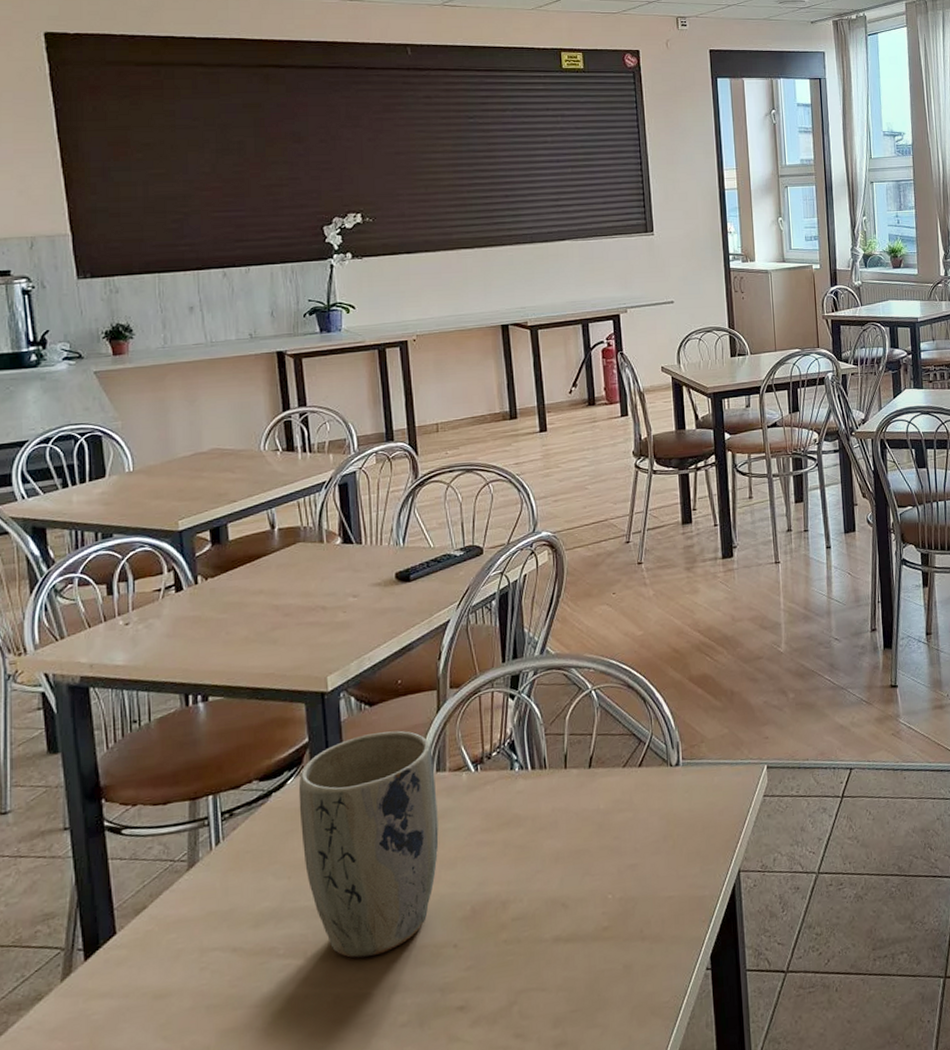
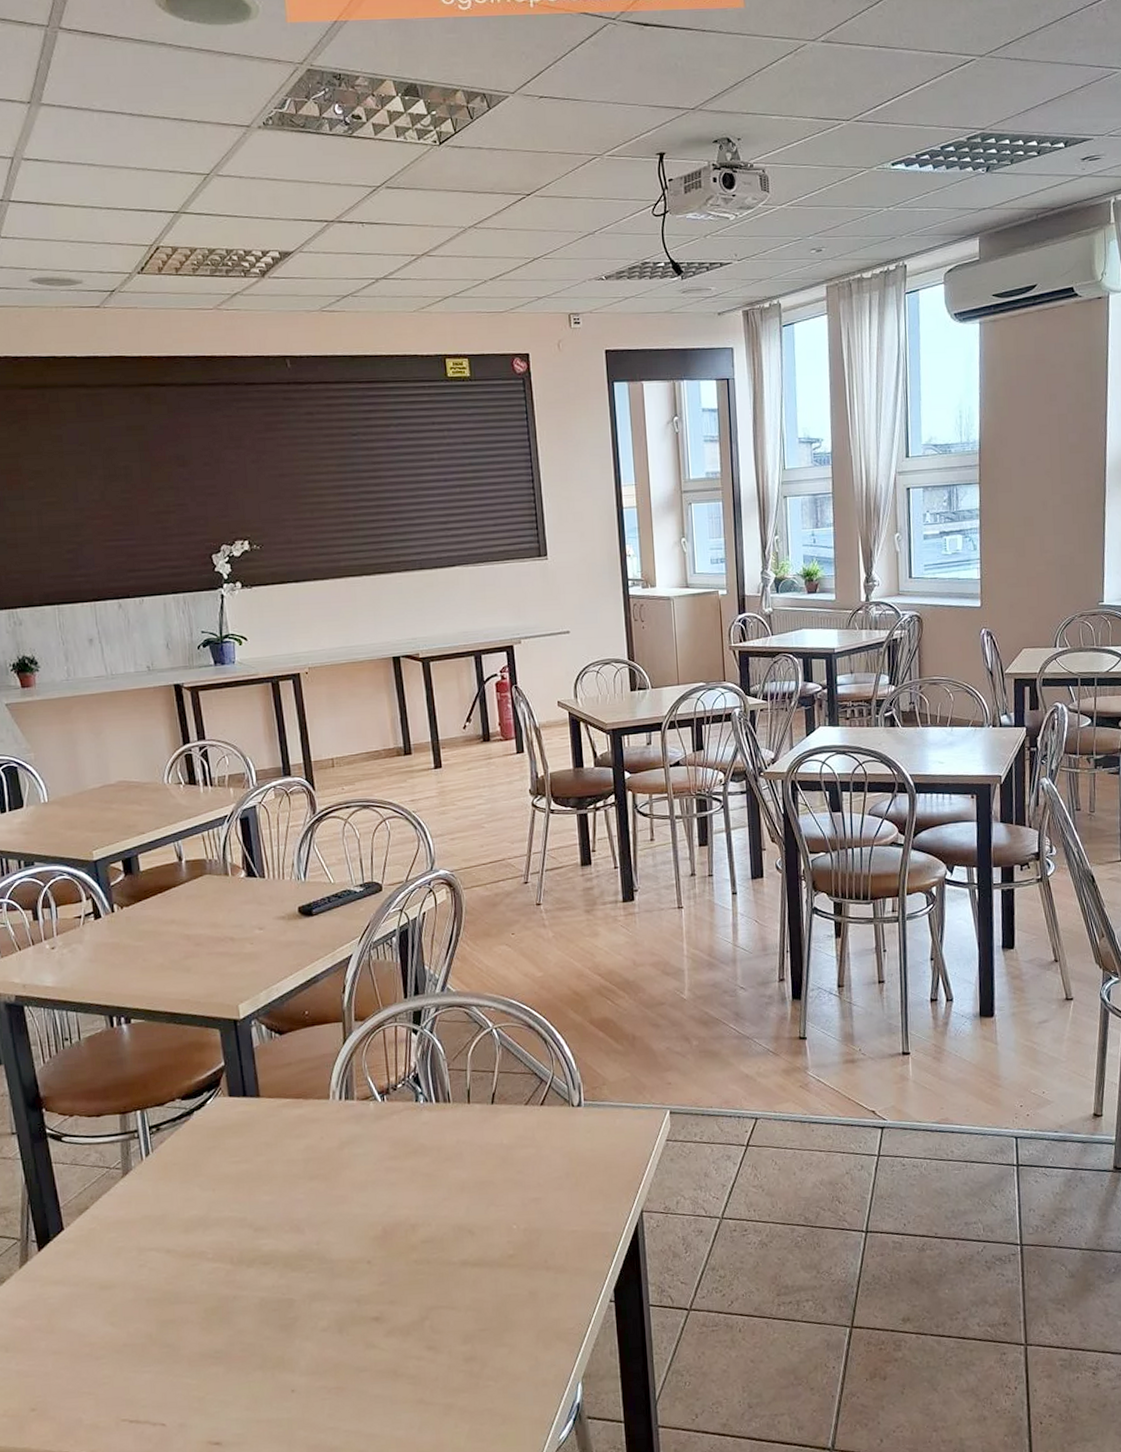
plant pot: present [298,730,439,958] -> none [217,1059,350,1267]

